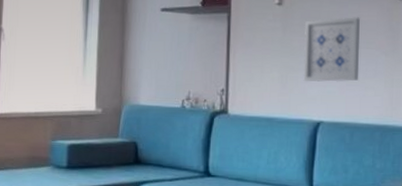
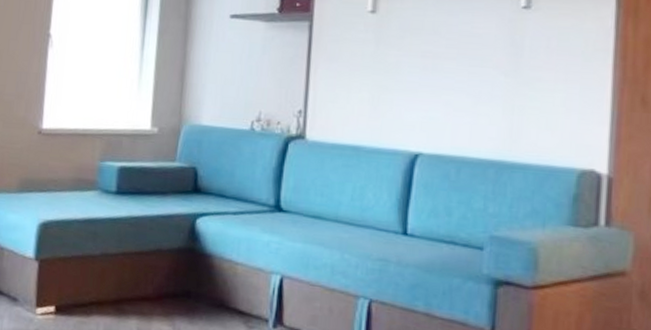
wall art: present [303,17,360,82] -> none [399,29,474,107]

